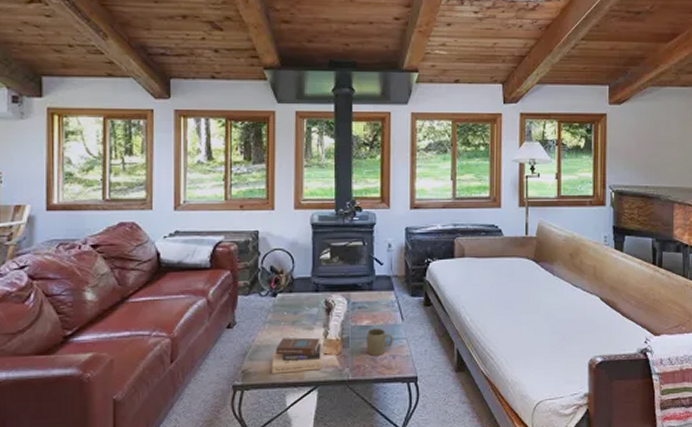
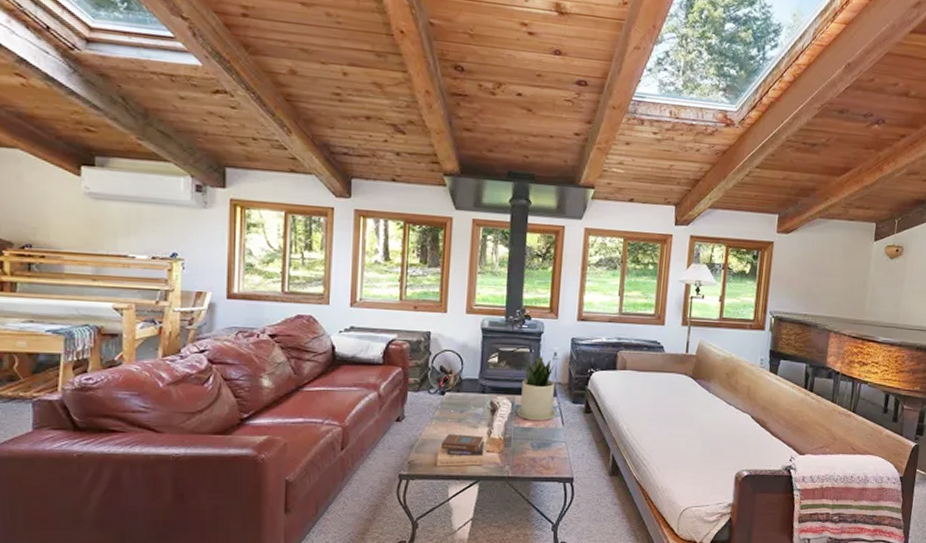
planter: none [352,248,395,318] -> present [516,356,556,421]
mug: present [366,328,393,356] -> none [527,430,553,456]

